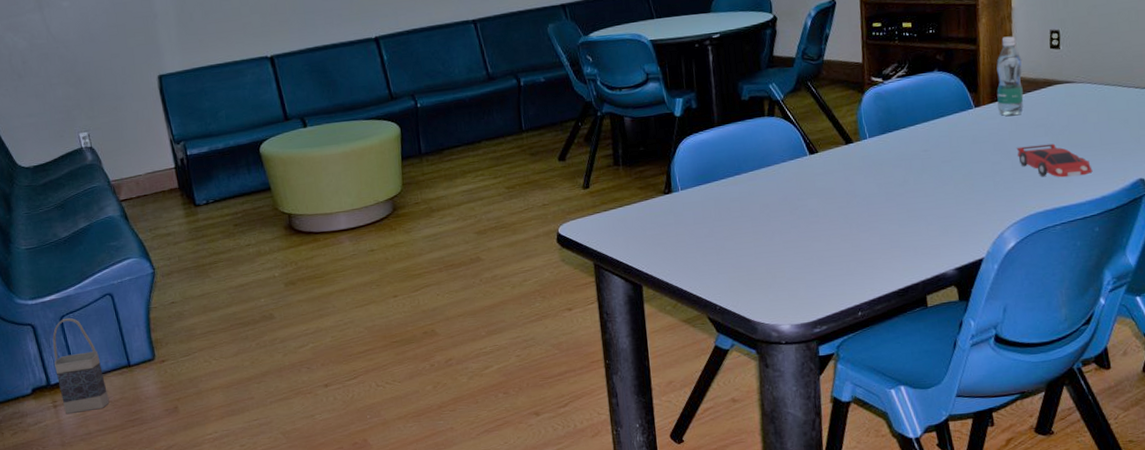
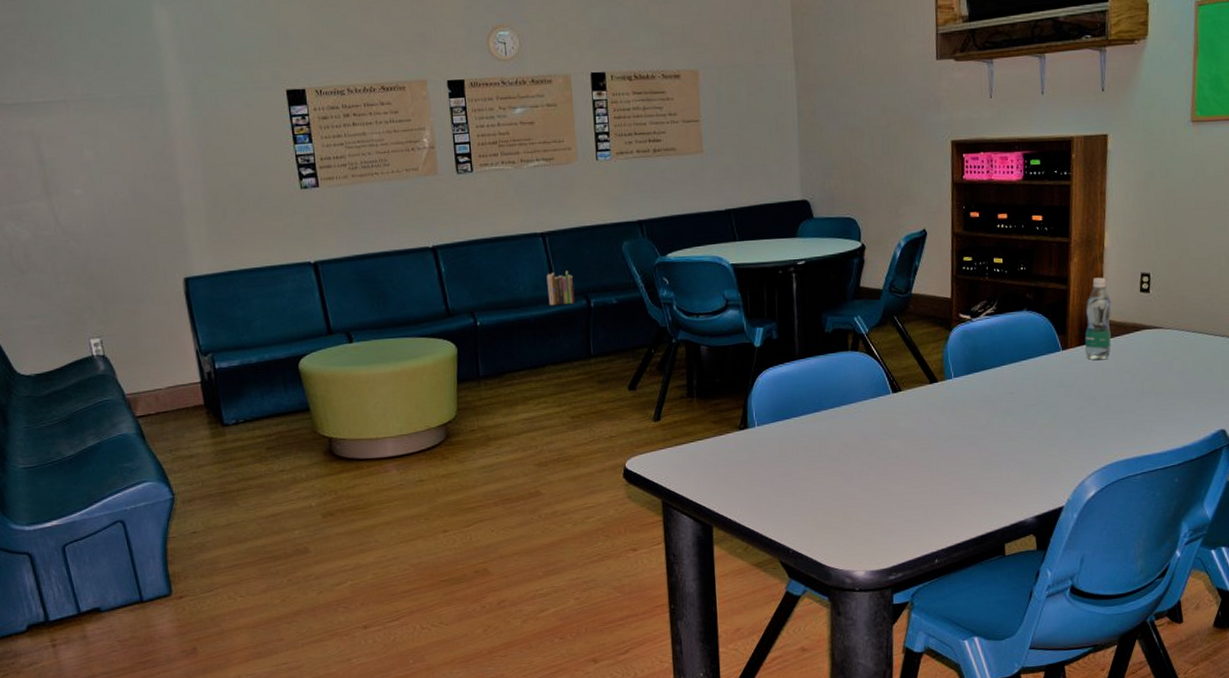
bag: present [52,318,110,414] -> none [53,546,118,654]
books: none [479,53,506,87] -> present [547,270,575,306]
toy car: present [1016,143,1093,178] -> none [1101,390,1176,426]

